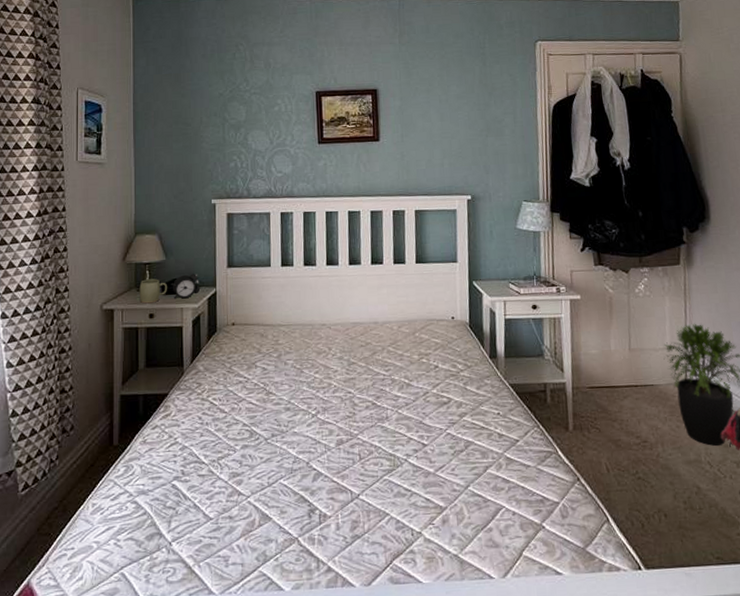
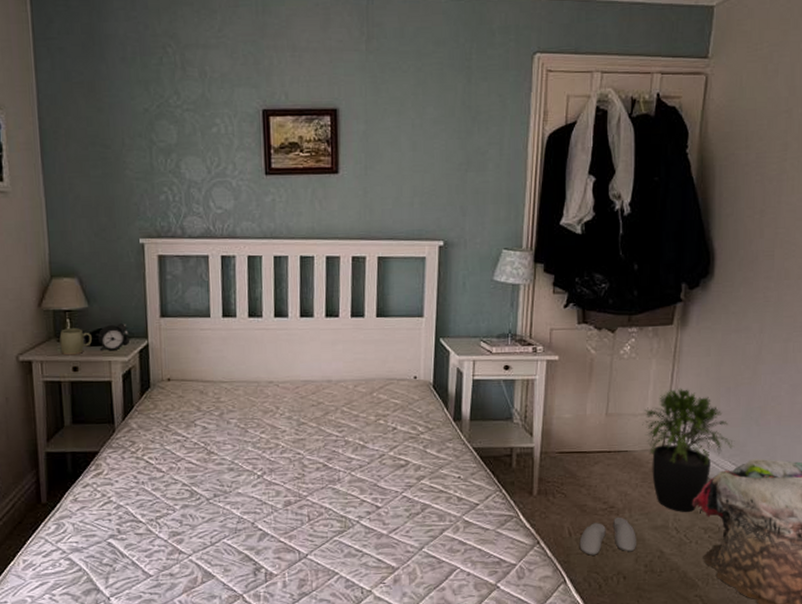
slippers: none [617,451,673,492] -> present [579,517,636,556]

